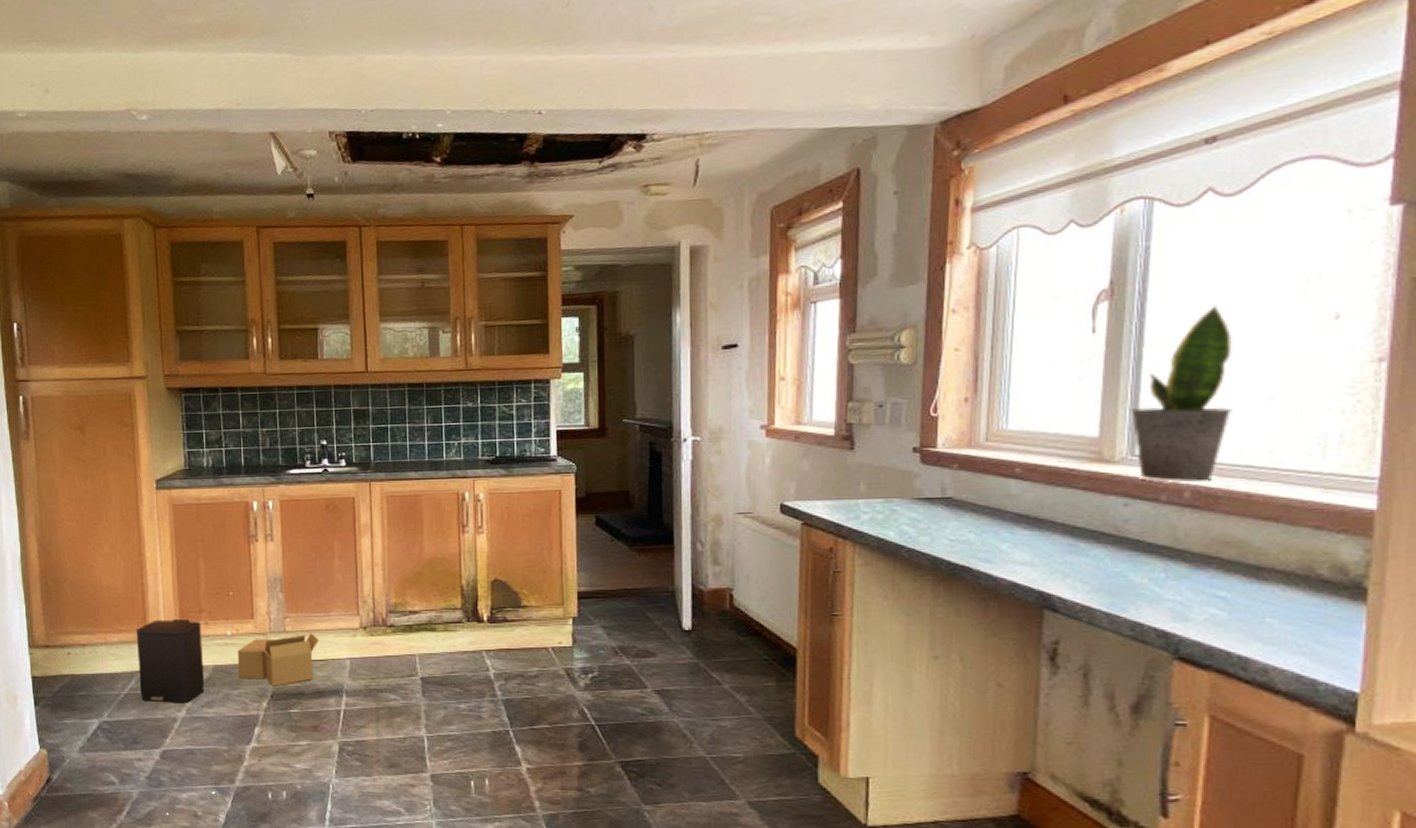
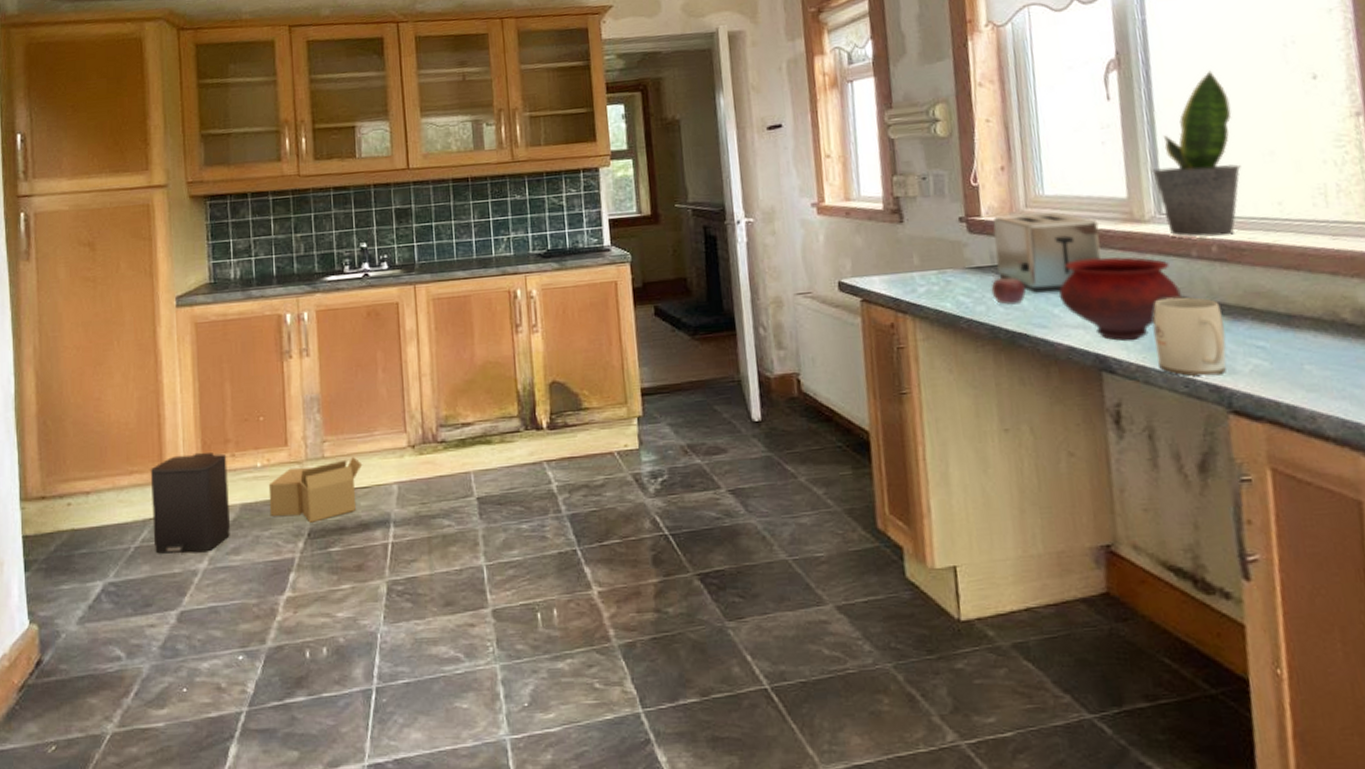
fruit: none [938,506,974,539] -> present [991,274,1026,306]
toaster: none [947,447,1062,529] -> present [992,212,1102,295]
bowl: none [1008,496,1142,580] -> present [1058,256,1182,340]
mug: none [1104,541,1185,622] -> present [1152,297,1227,377]

